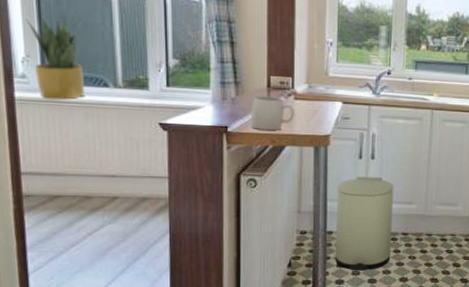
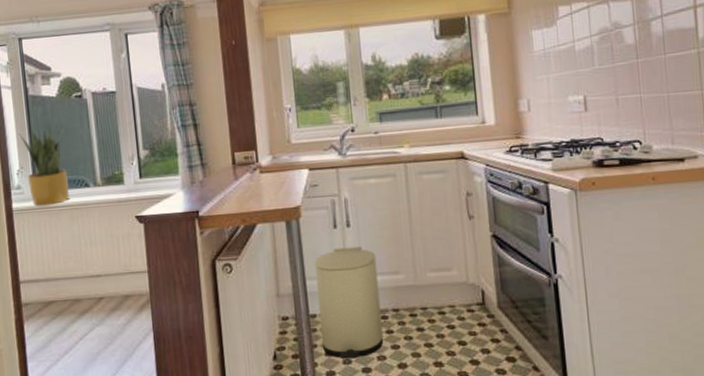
mug: present [252,96,295,130] -> none [219,173,263,210]

